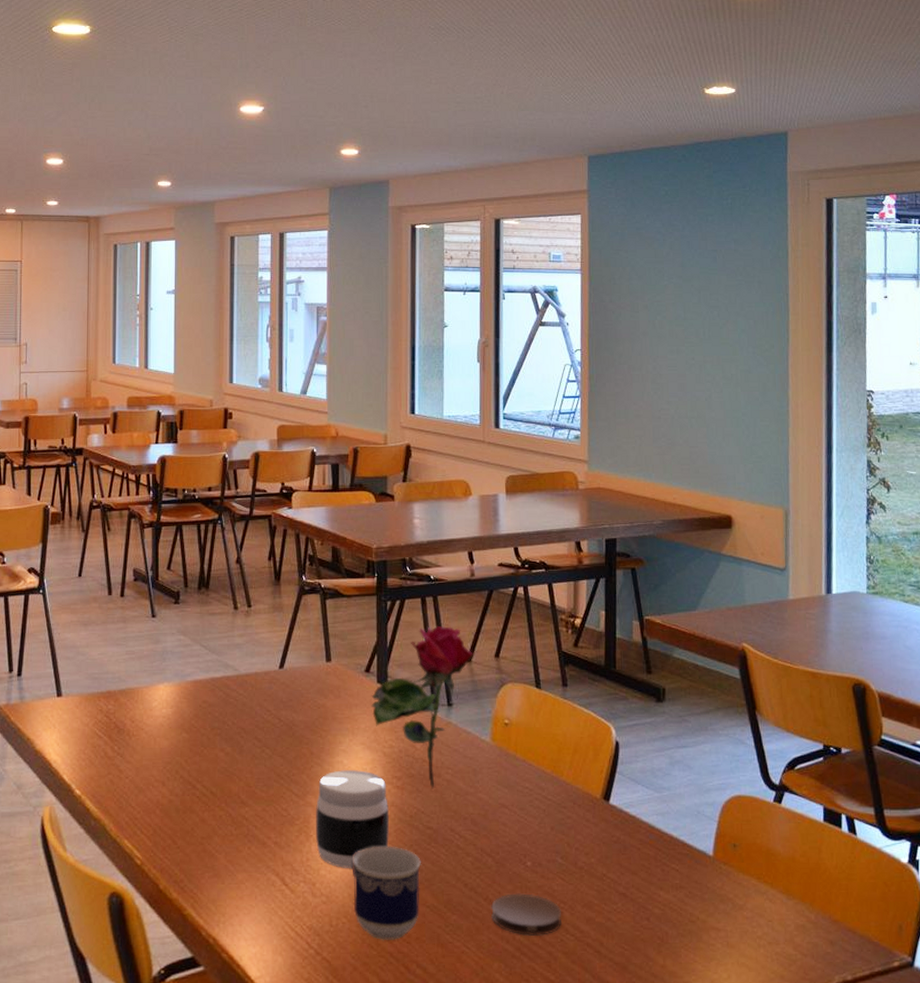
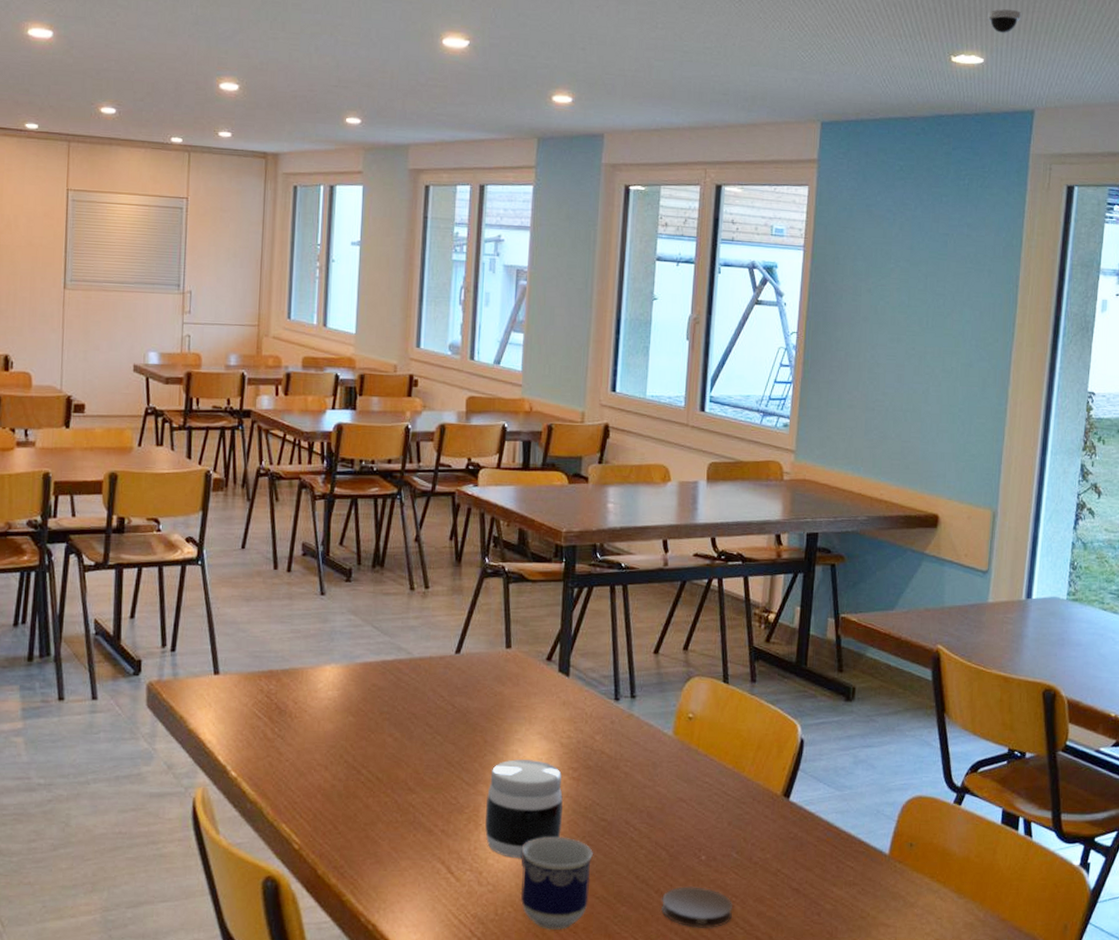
flower: present [371,625,478,789] -> none [551,615,666,781]
dome security camera: none [735,43,767,65] -> present [987,9,1022,33]

